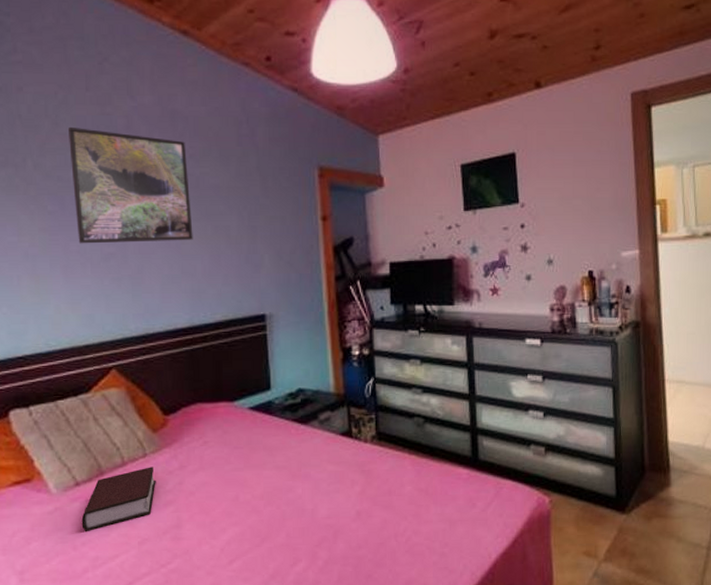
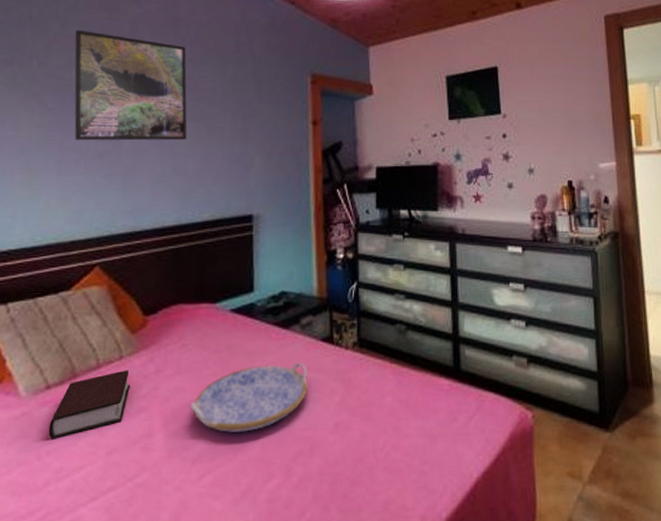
serving tray: none [215,455,330,522] -> present [190,361,309,432]

